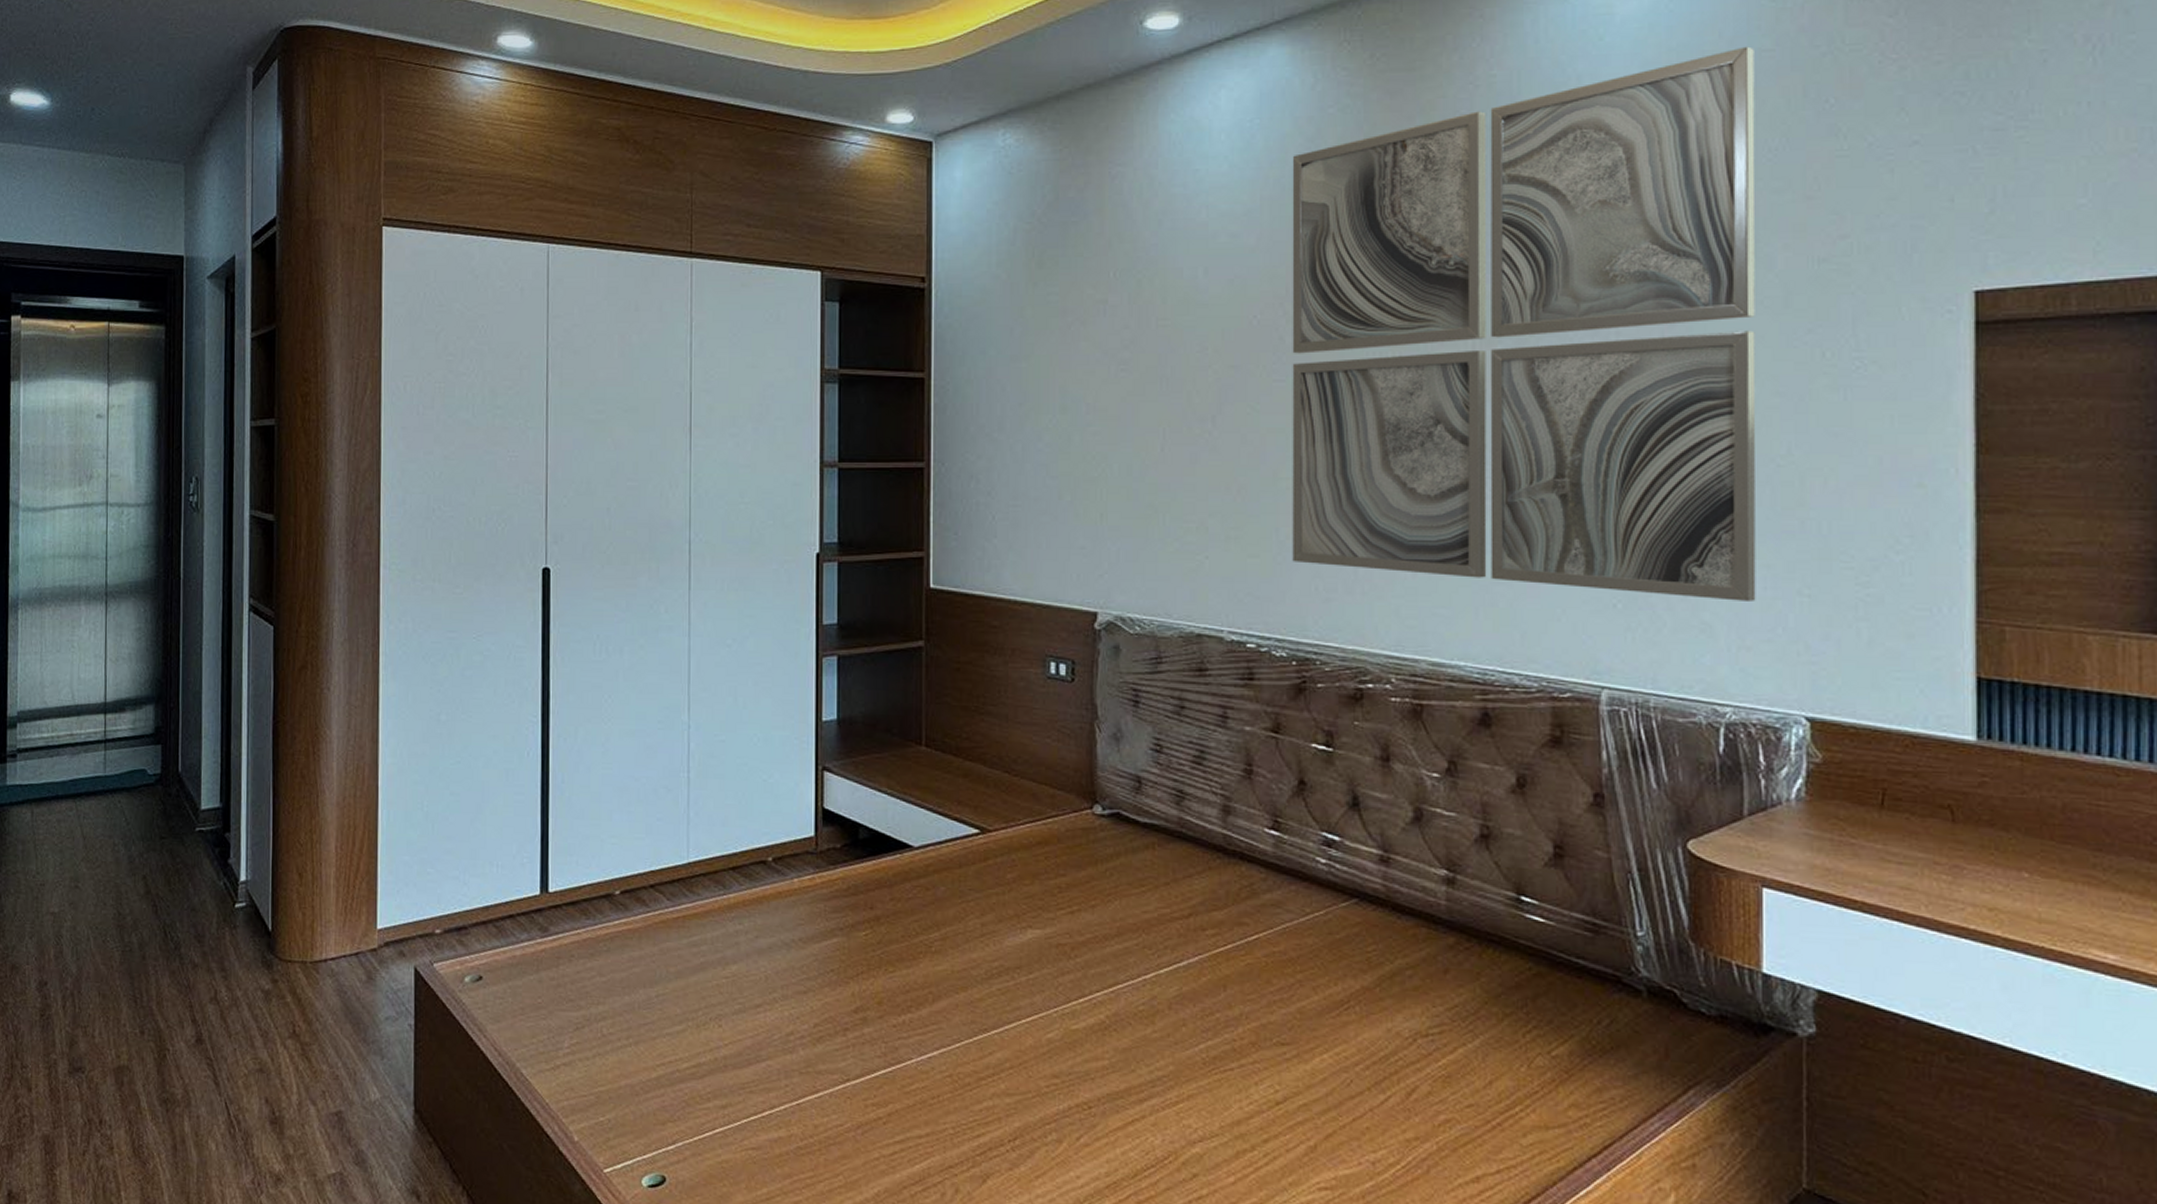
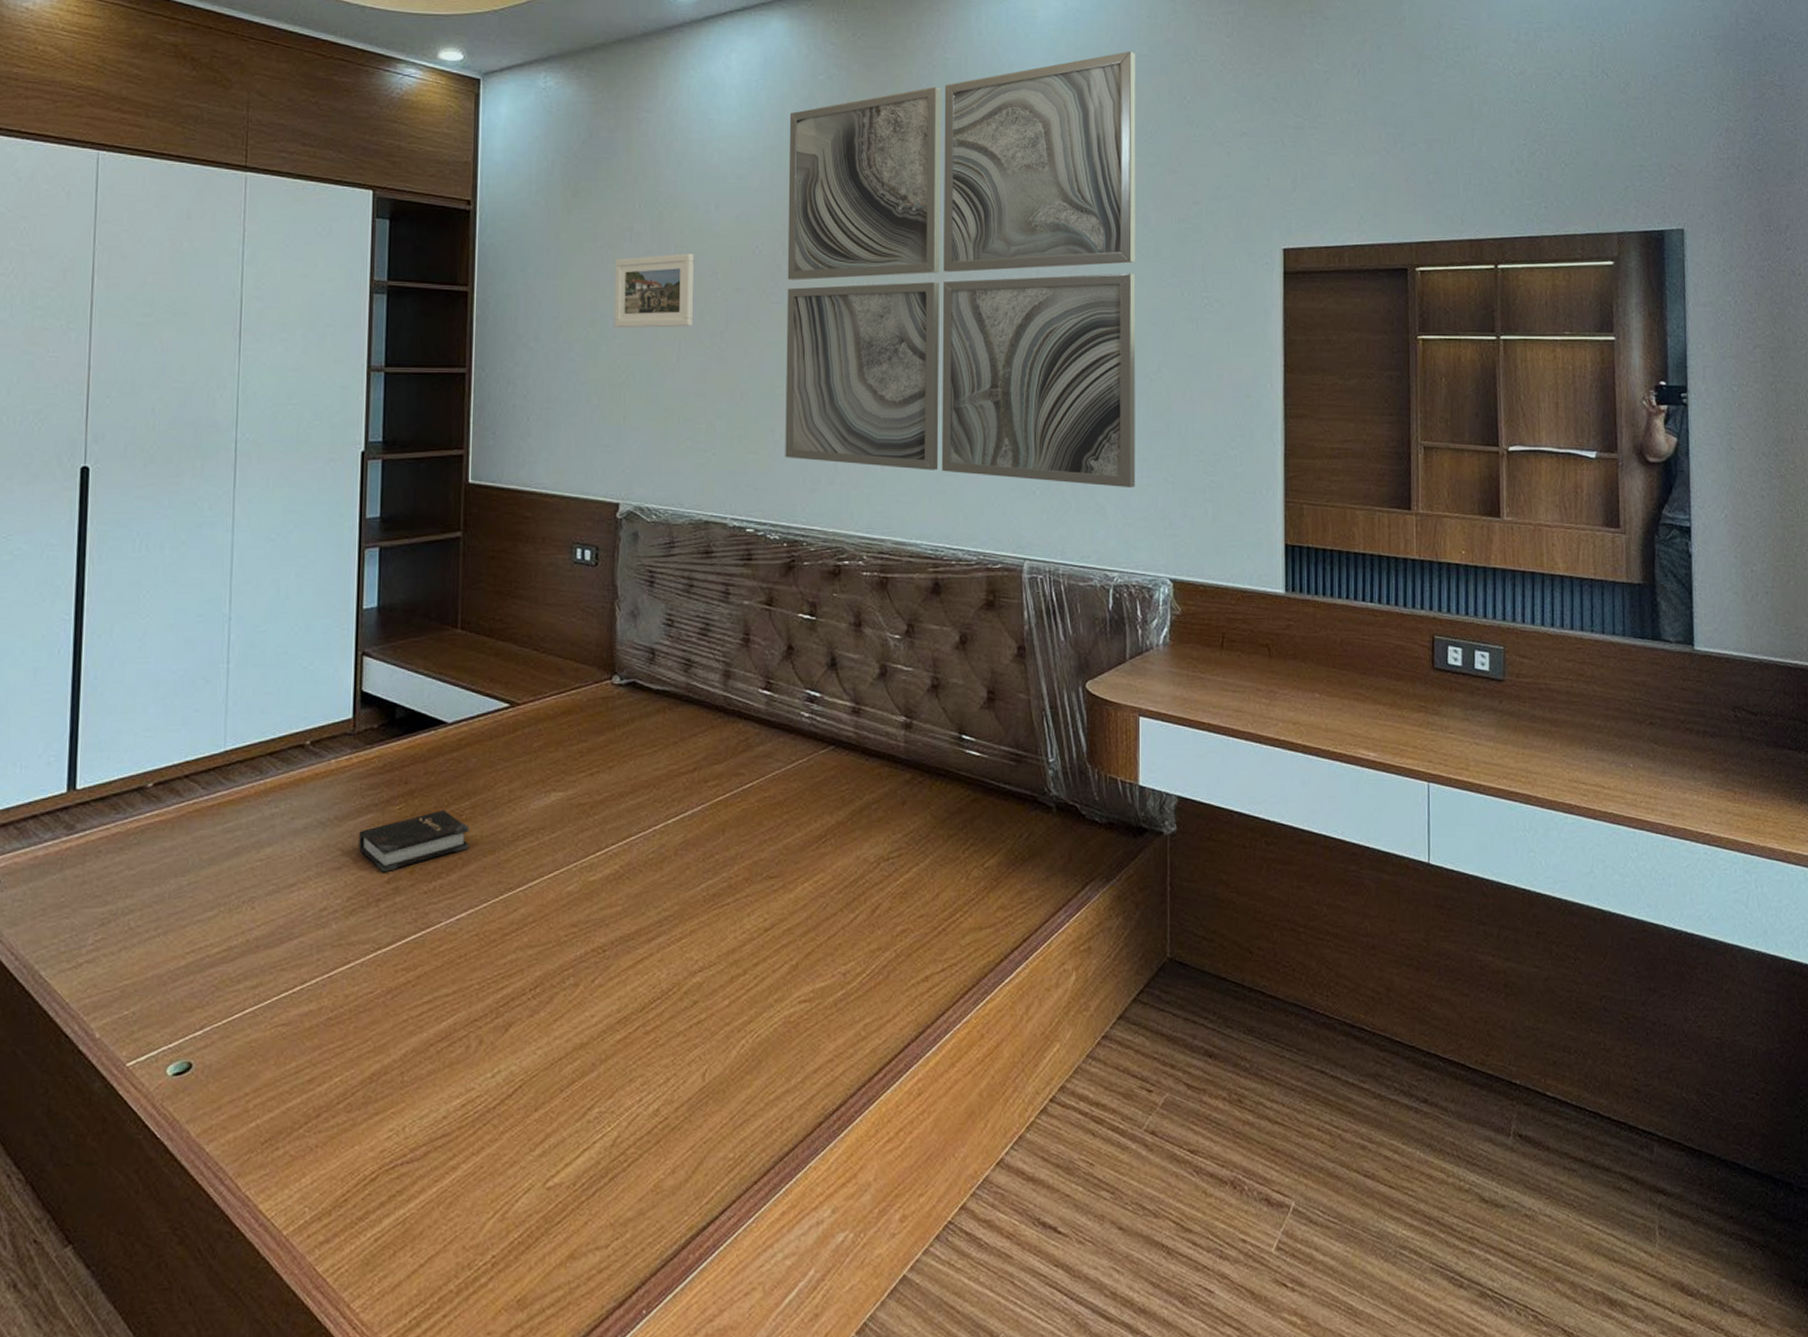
hardback book: none [824,940,939,1002] -> present [359,810,469,873]
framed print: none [1088,327,1180,415] -> present [614,254,695,328]

